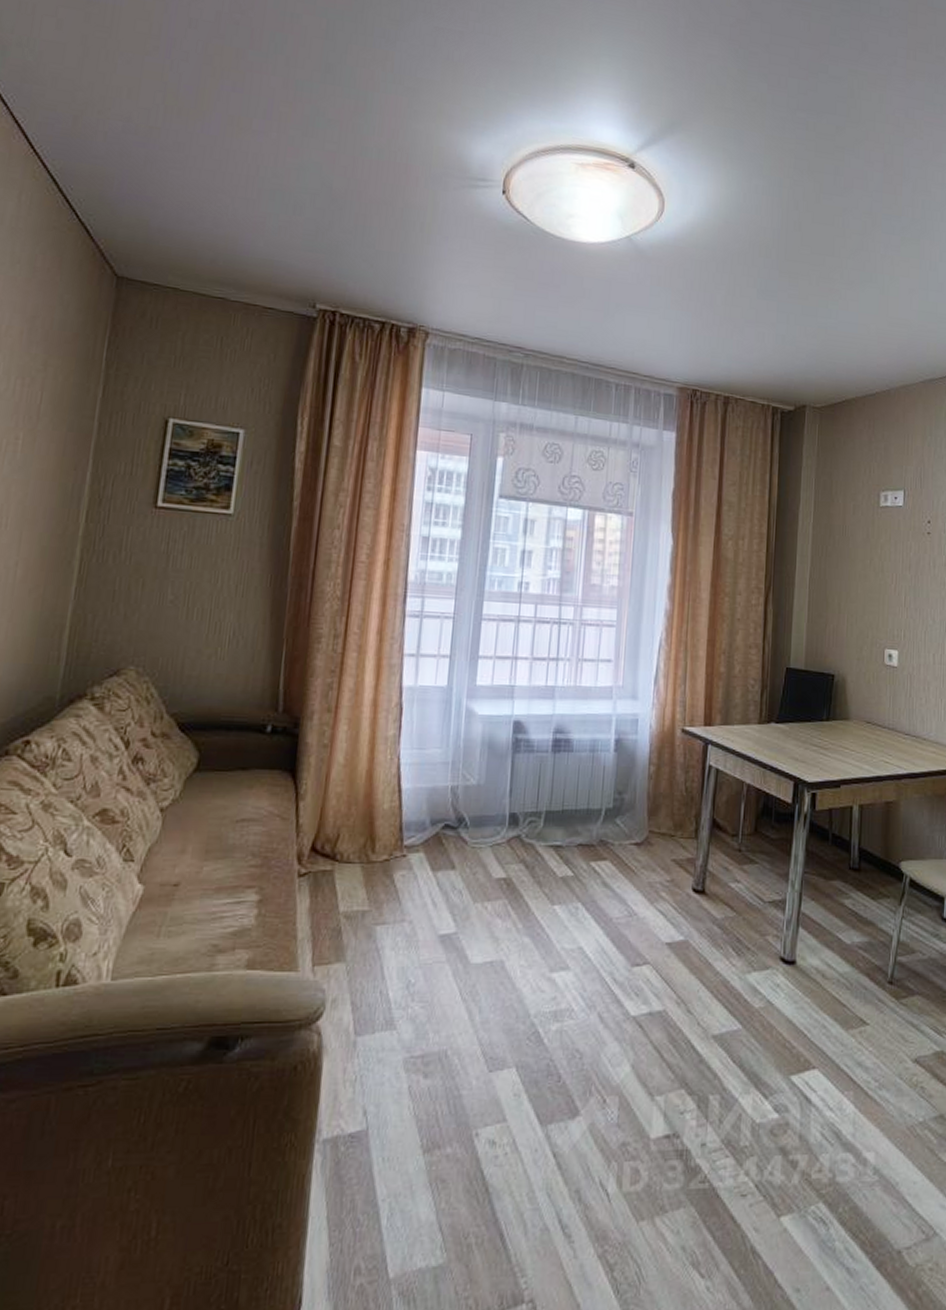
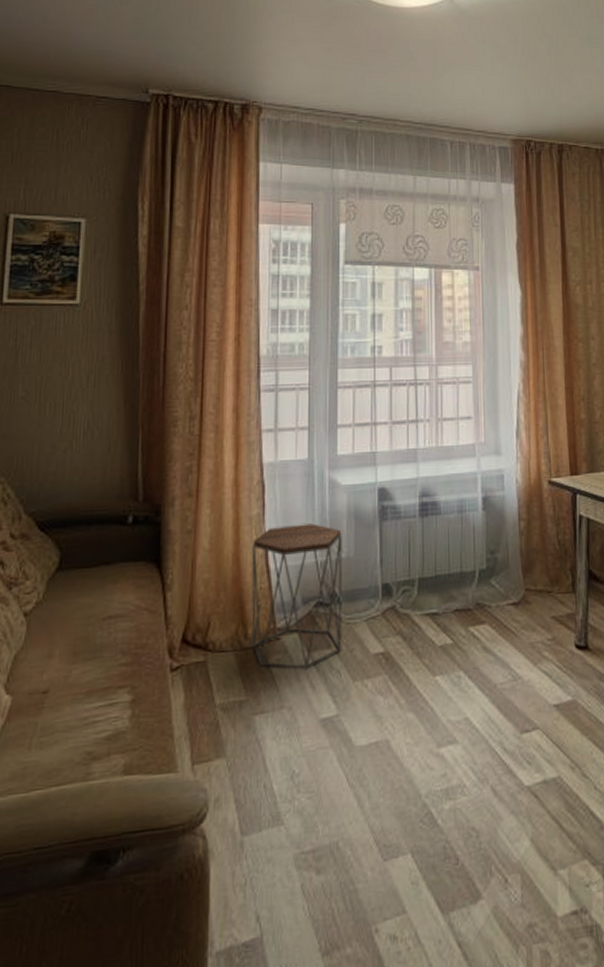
side table: none [379,748,475,886] -> present [251,523,342,669]

